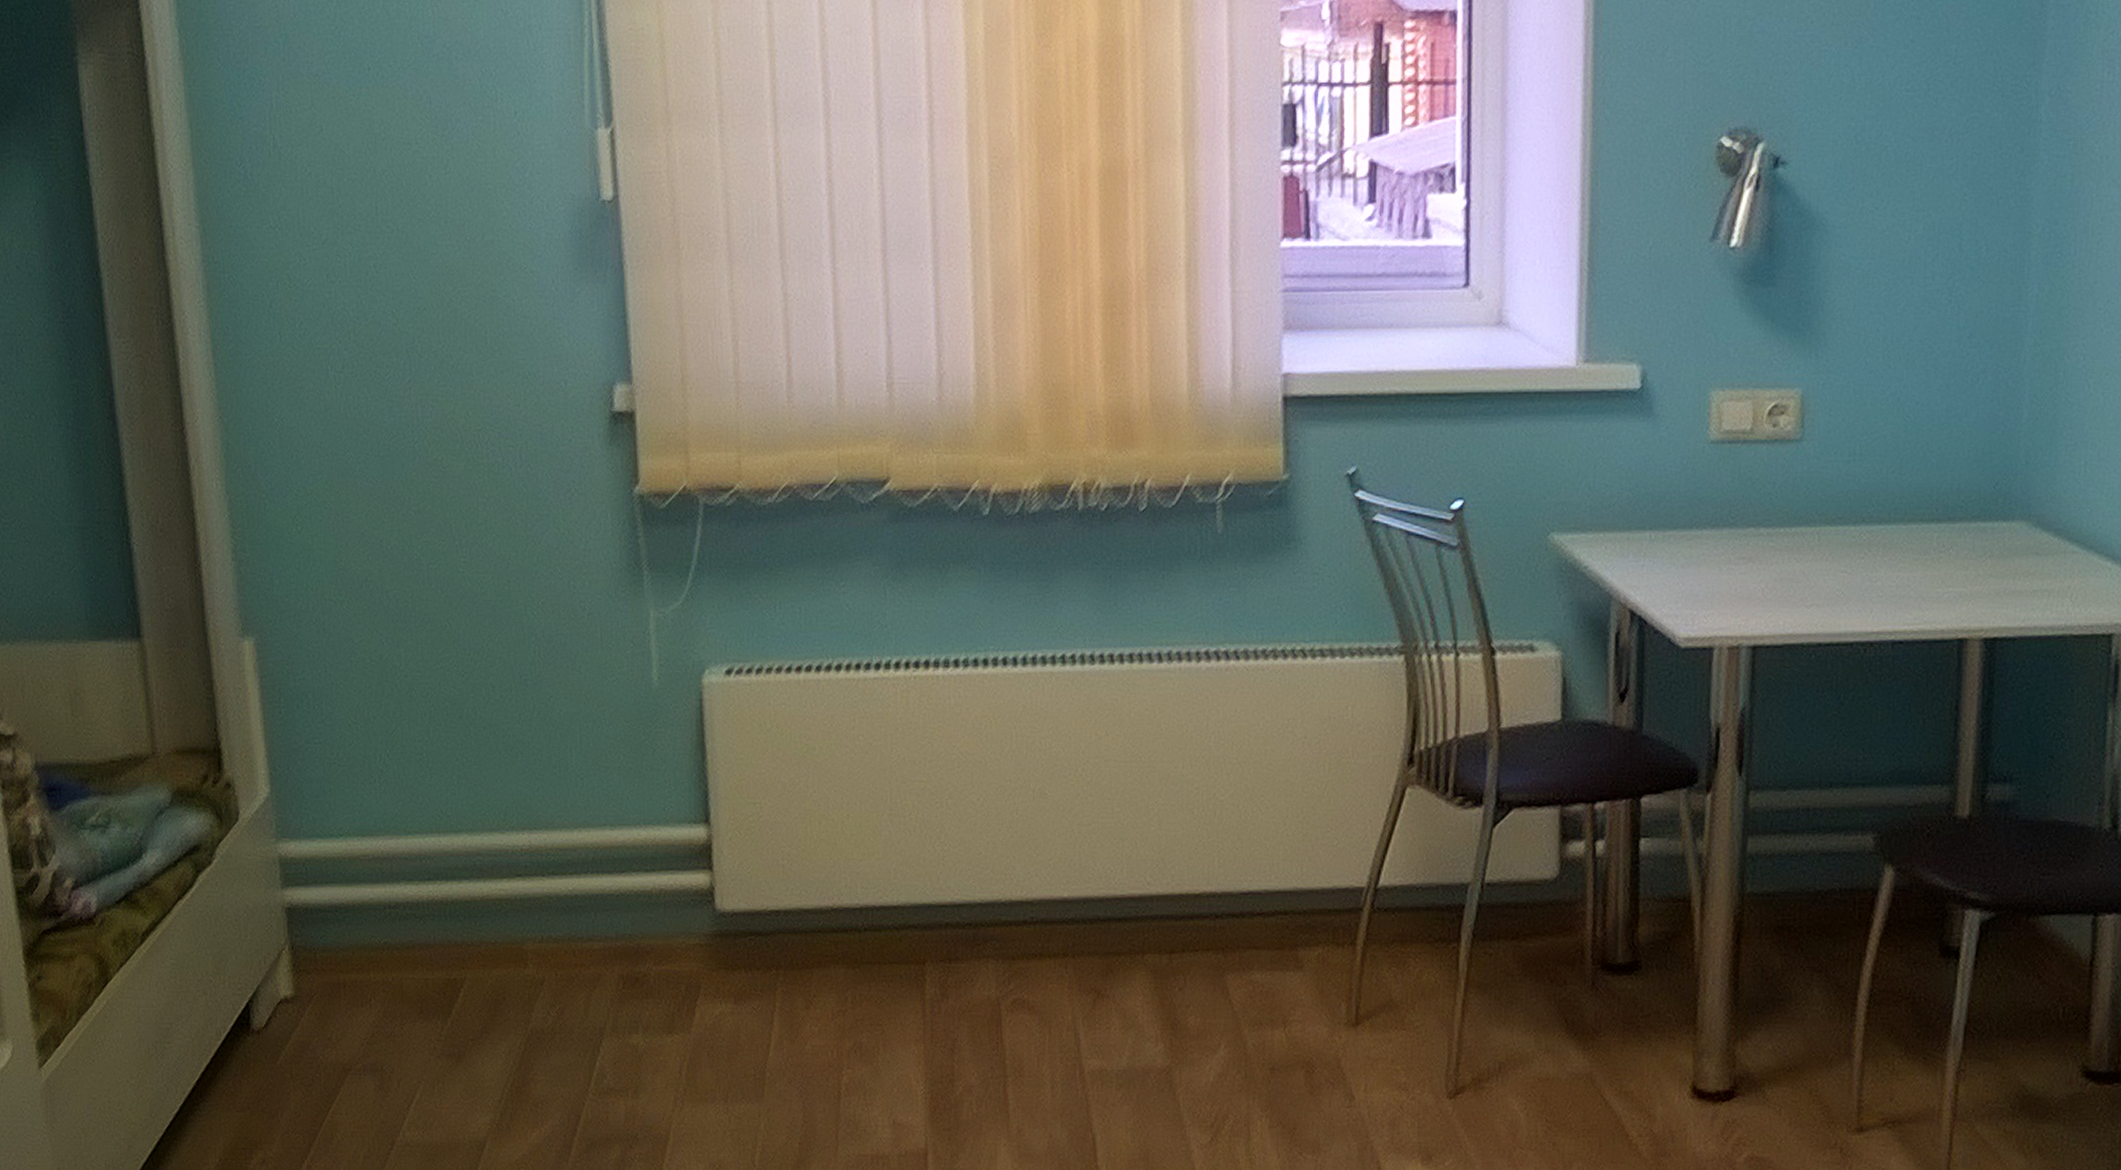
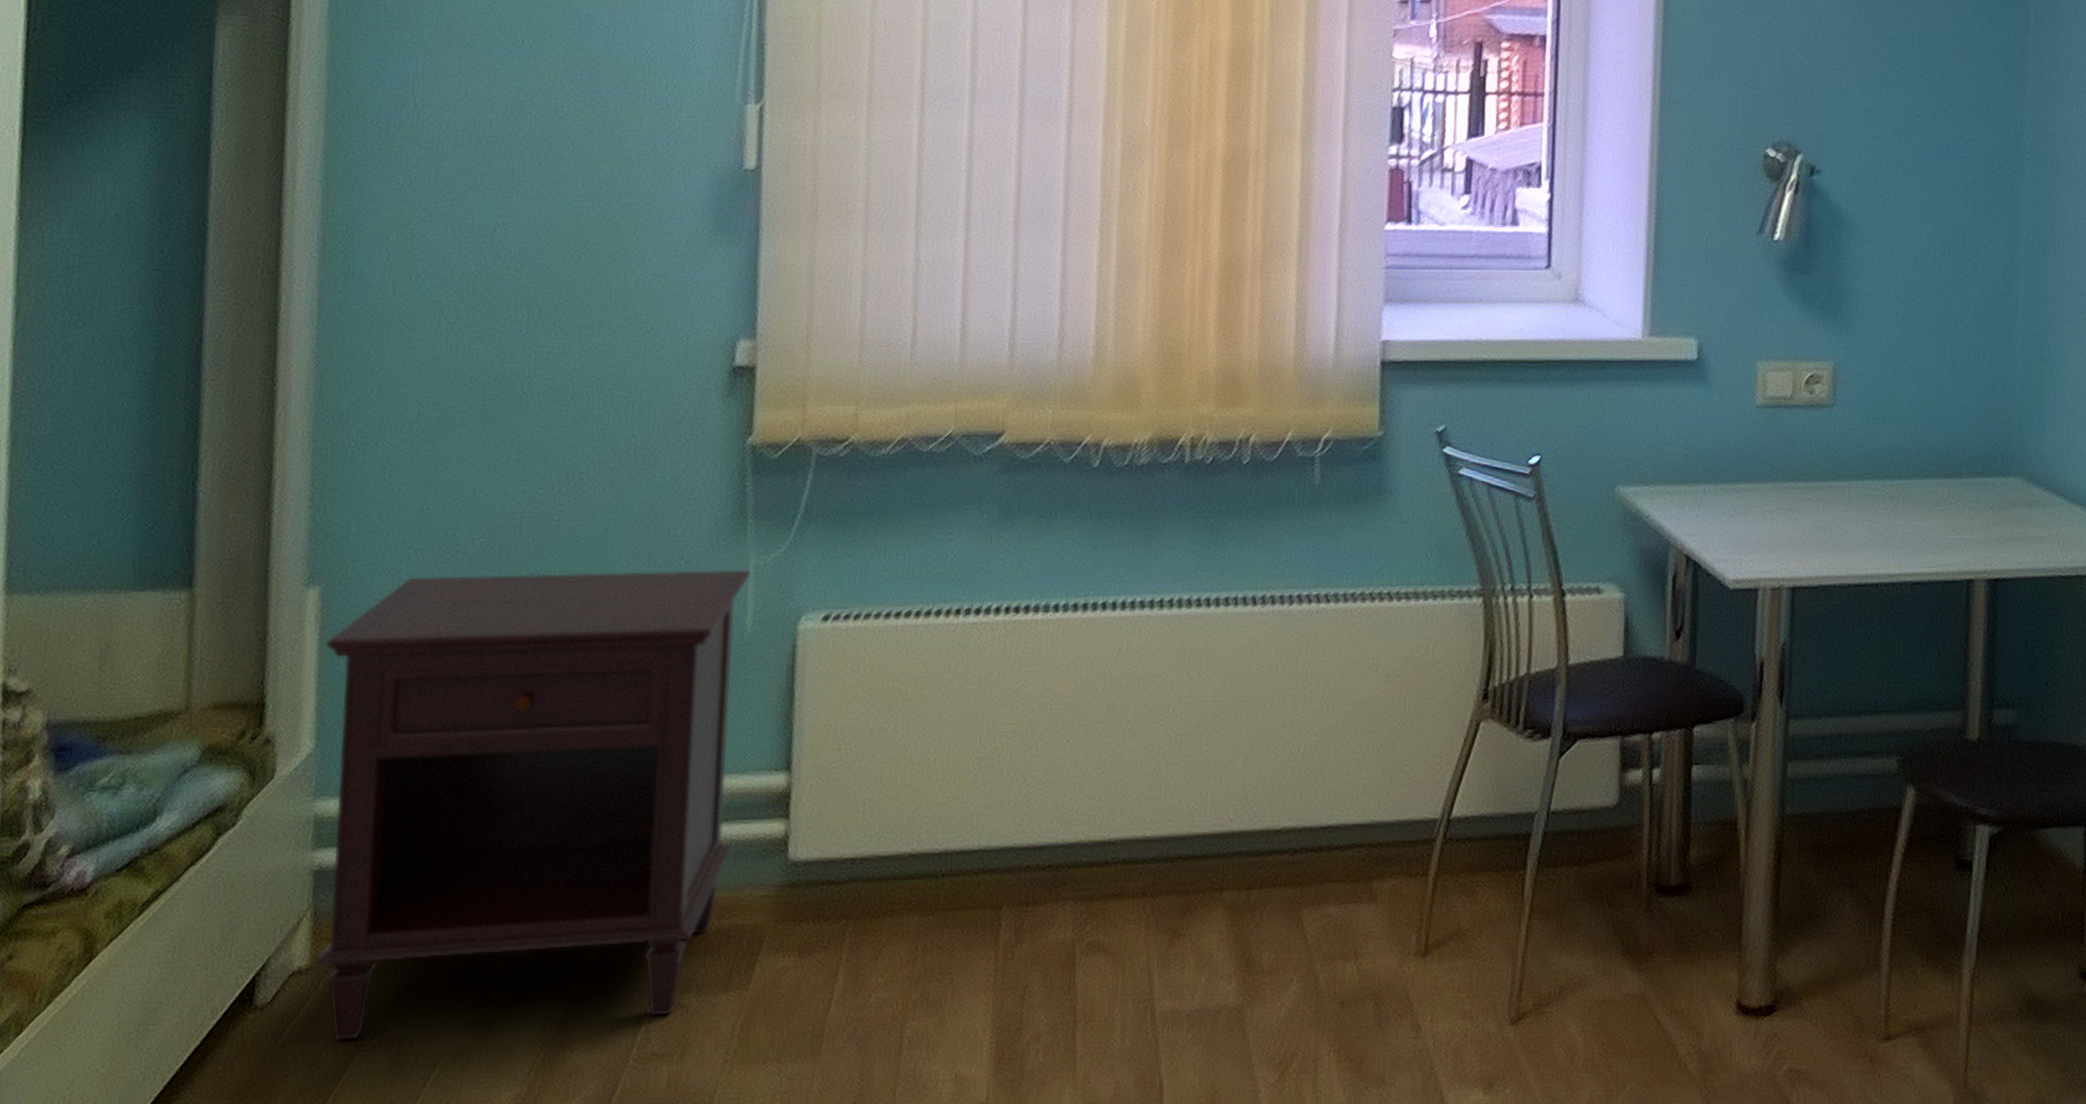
nightstand: none [267,622,662,1065] -> present [314,569,751,1042]

